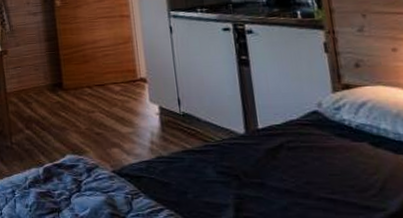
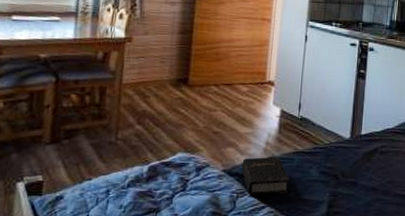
hardback book: none [130,155,186,198] -> present [241,156,290,196]

